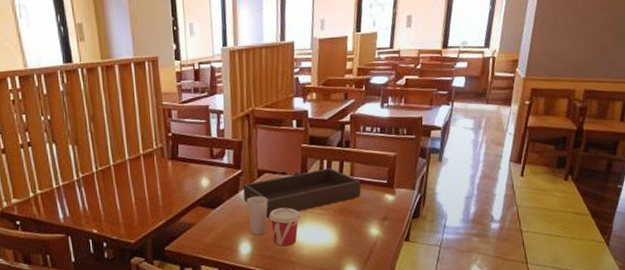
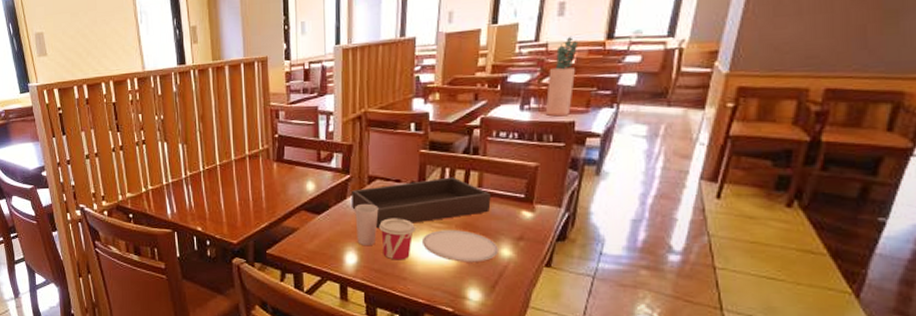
plate: none [306,214,369,243] -> present [421,230,499,262]
vase: none [400,44,423,113] -> present [545,36,579,117]

